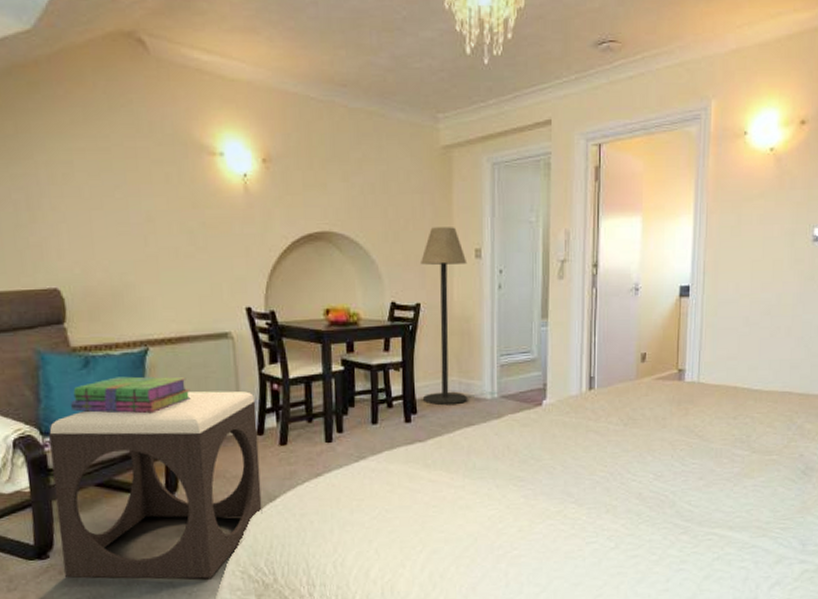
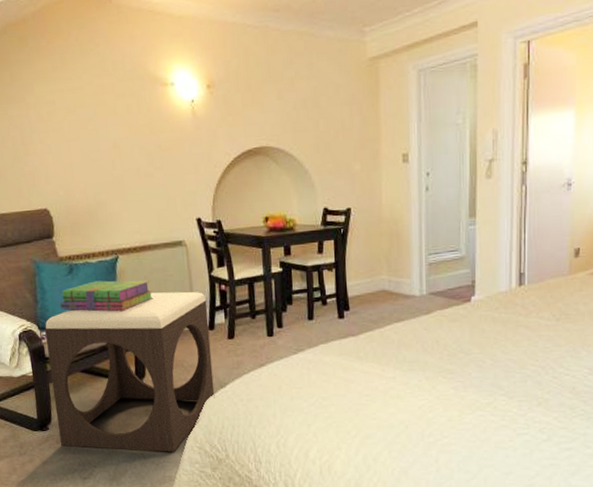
floor lamp: present [421,227,468,405] -> none [351,134,397,302]

